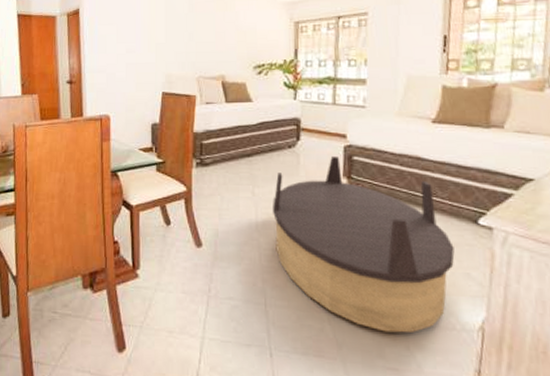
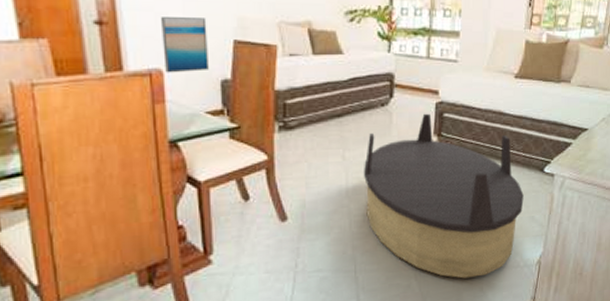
wall art: none [110,76,143,118] -> present [160,17,209,73]

